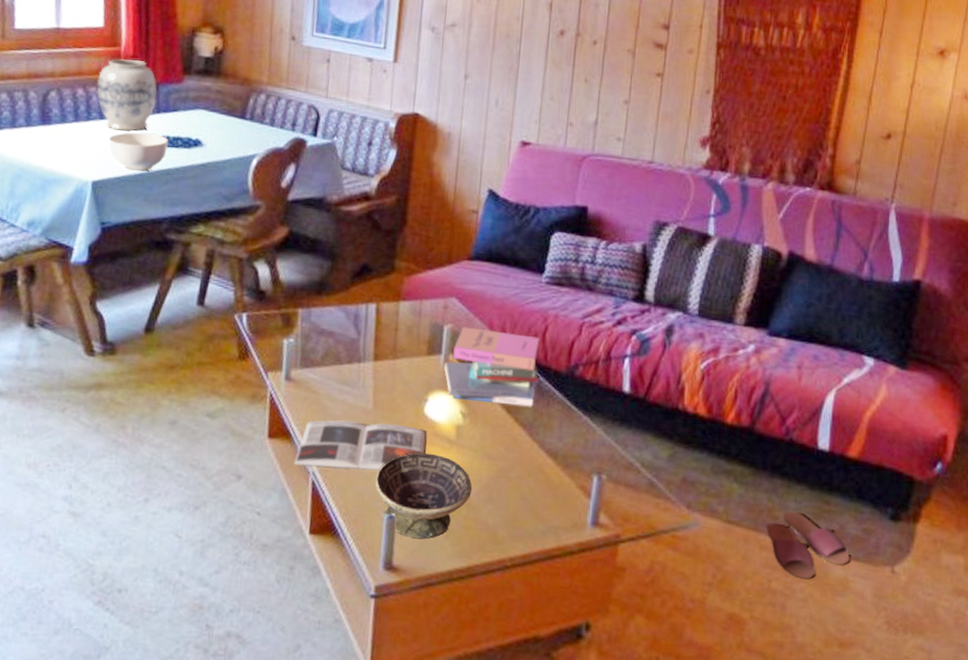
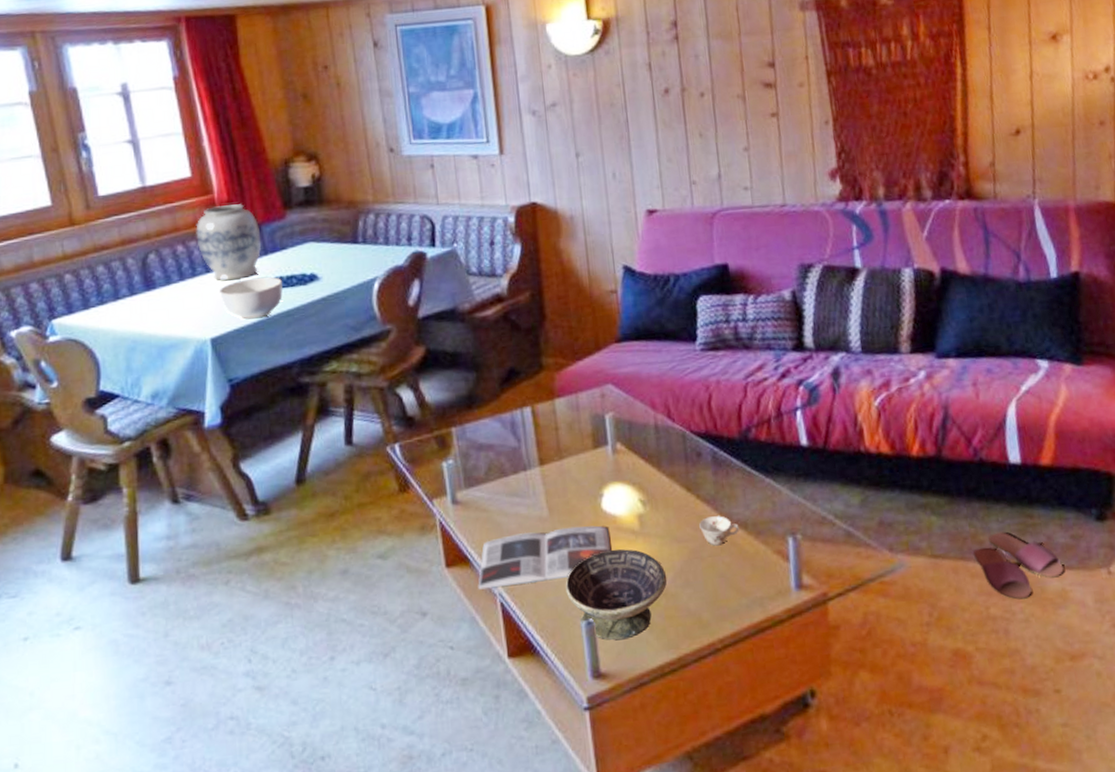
books: present [444,326,540,407] -> none [613,407,712,488]
teacup: none [512,441,549,470] -> present [699,516,739,546]

